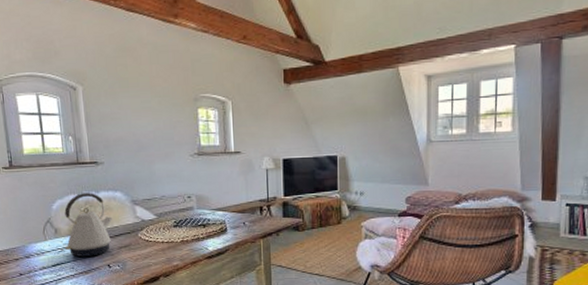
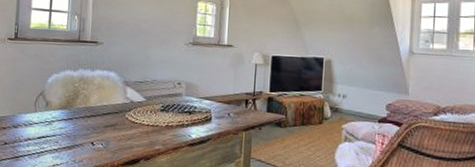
kettle: present [64,193,113,257] -> none [52,69,104,133]

